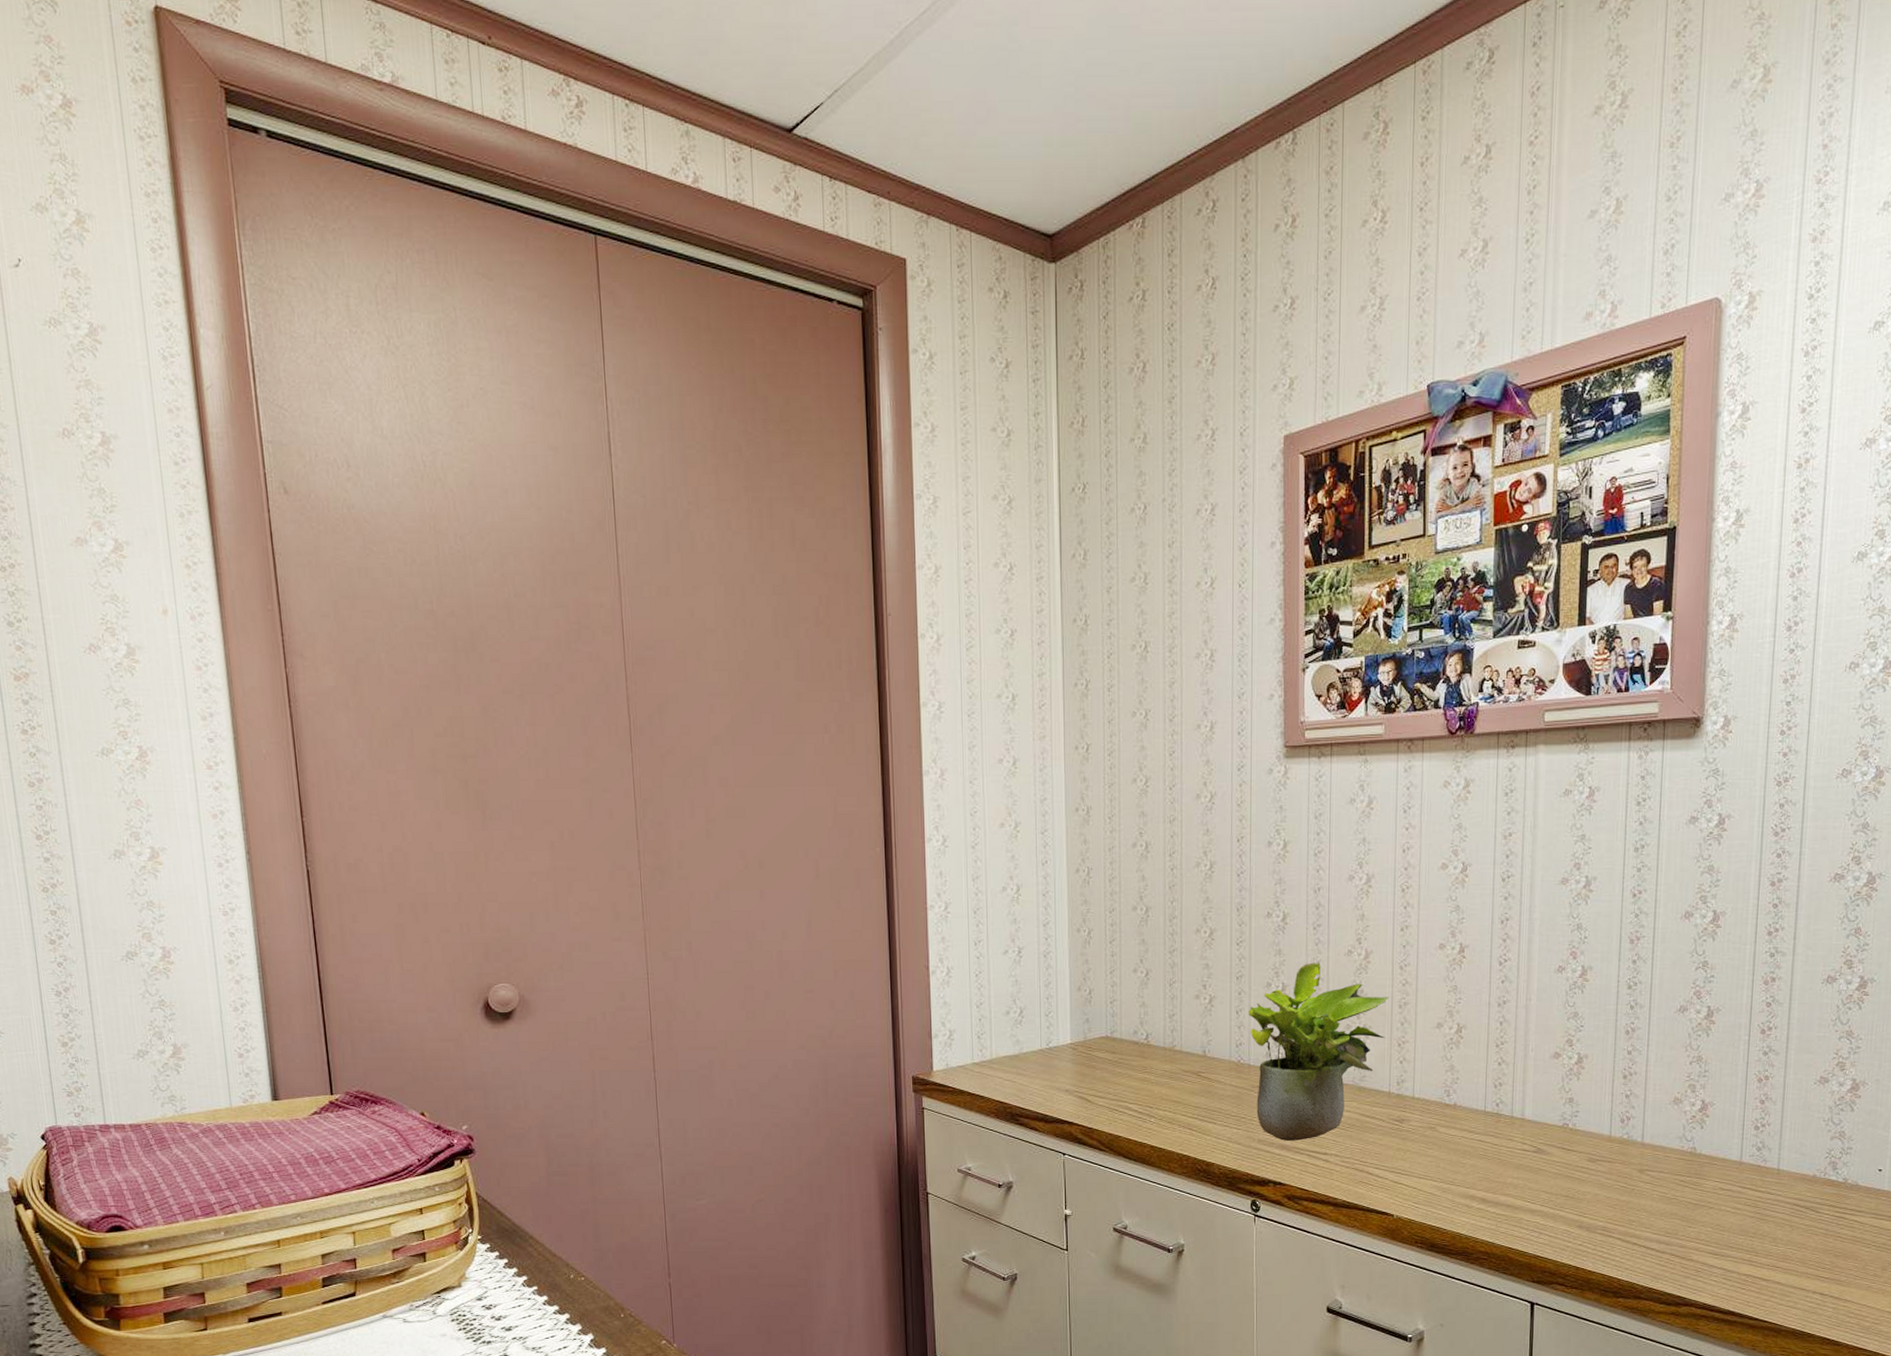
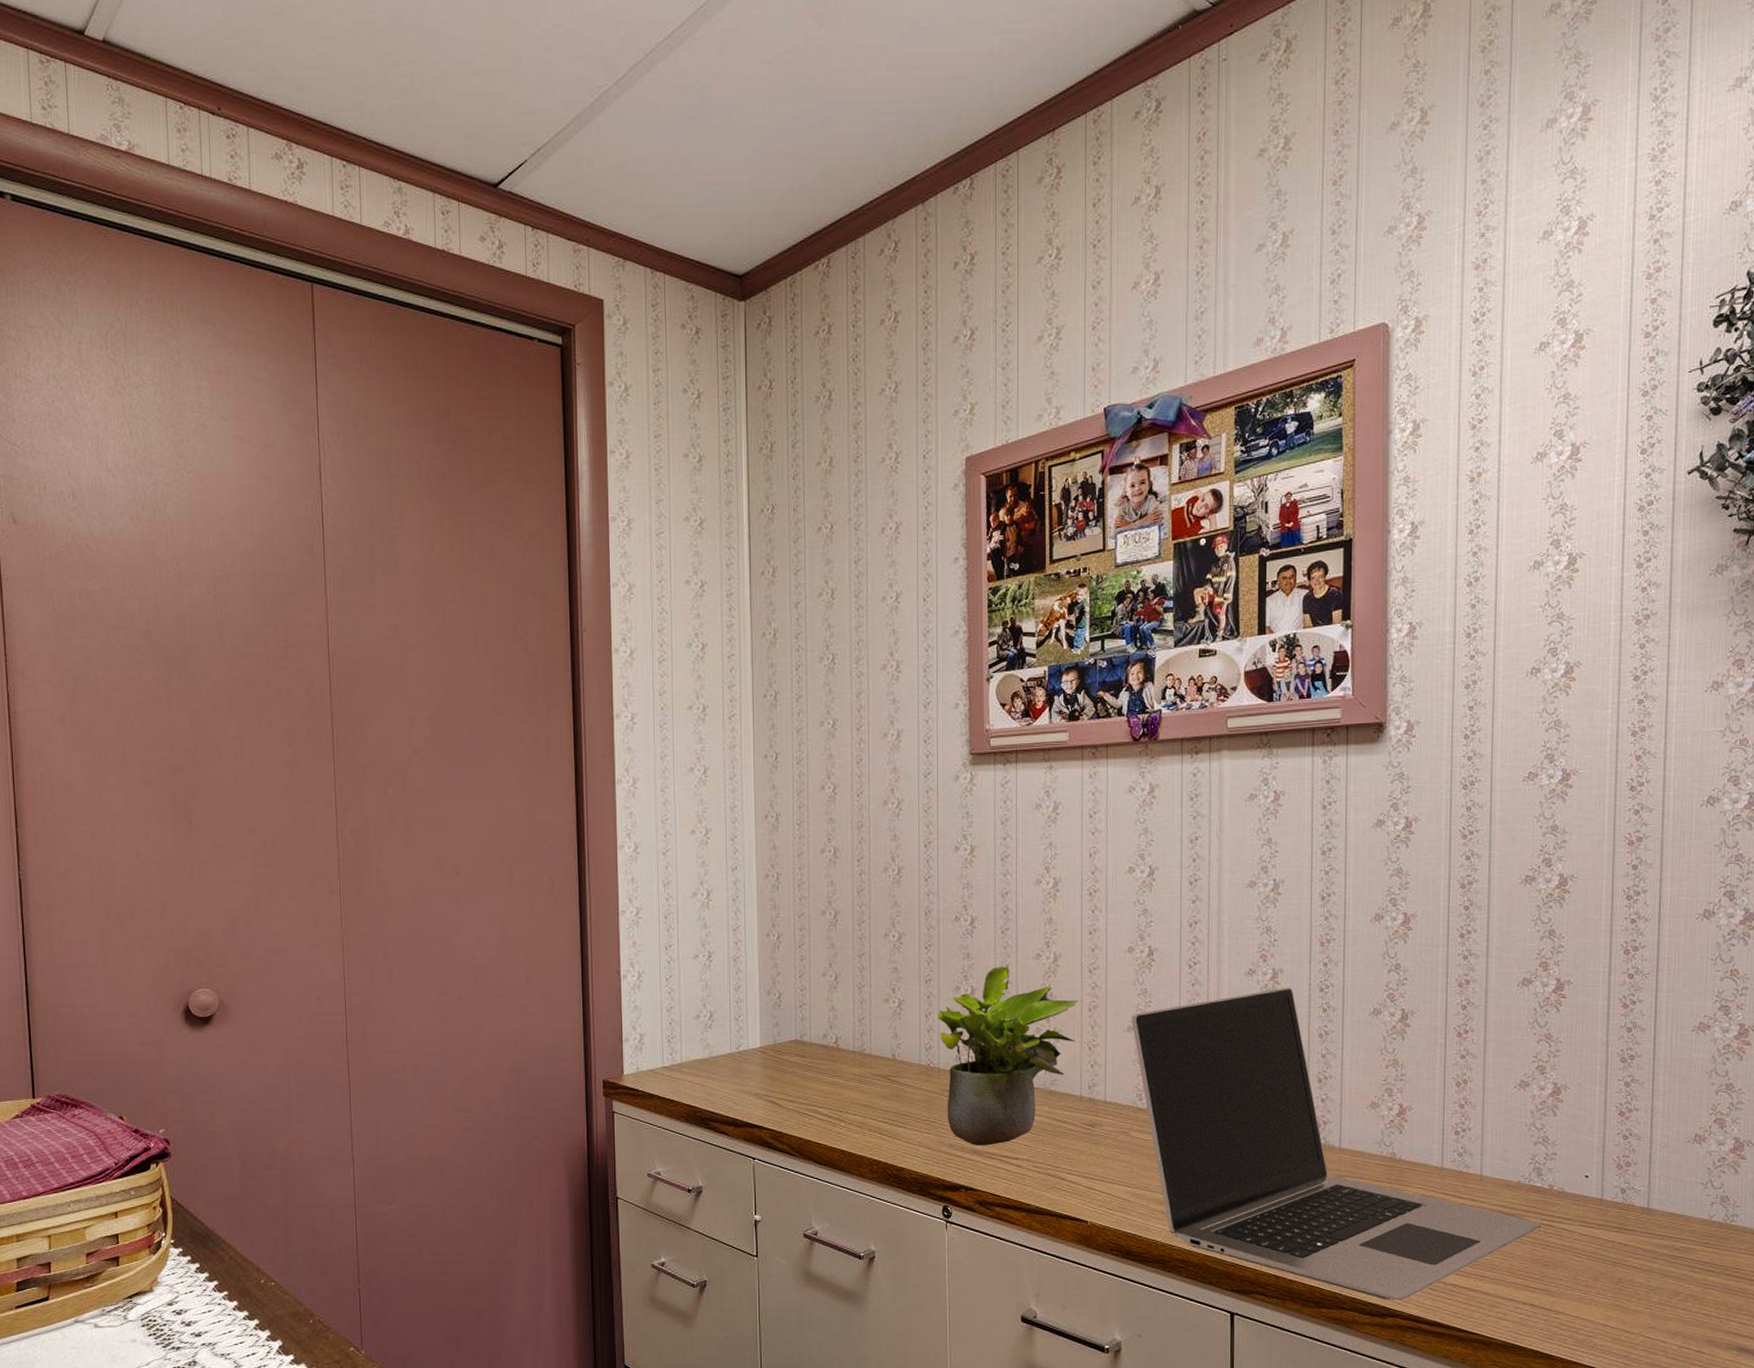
laptop: none [1441,984,1834,1291] -> present [1132,987,1541,1301]

